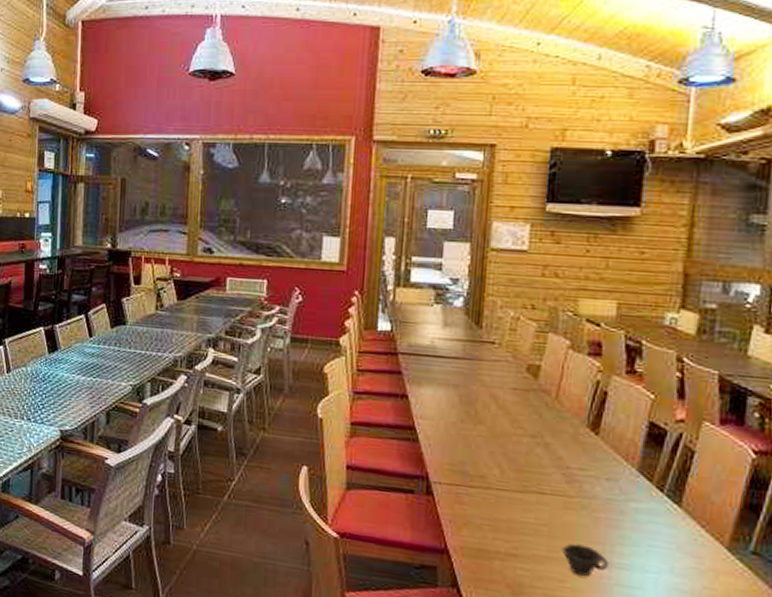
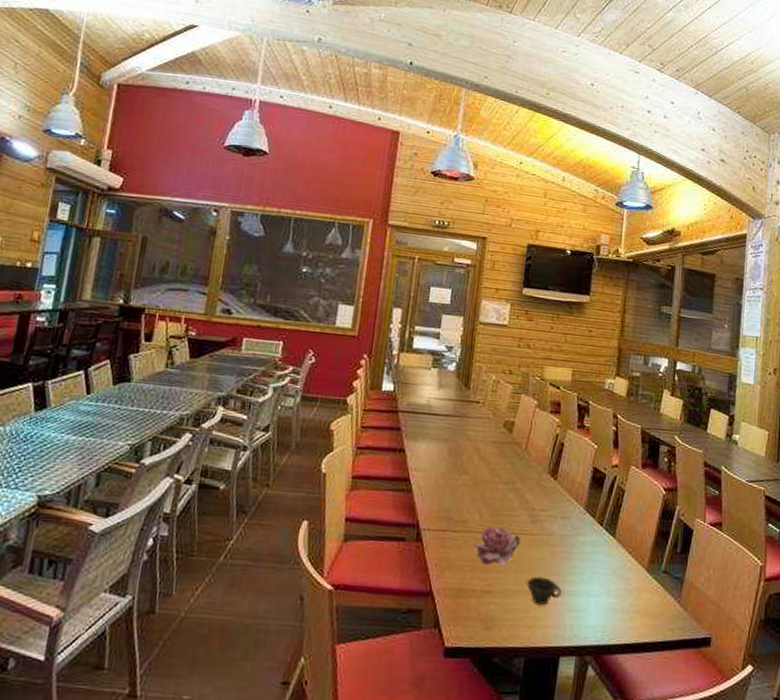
flower: none [494,483,553,528] -> present [473,526,521,566]

